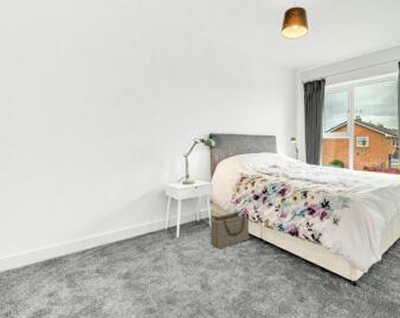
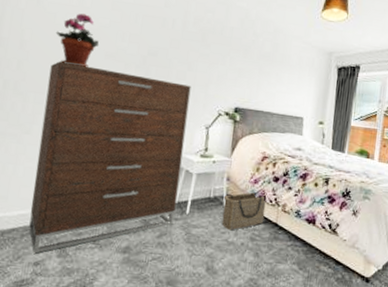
potted plant: none [37,64,78,113] -> present [55,13,100,67]
dresser: none [37,111,166,286] -> present [29,61,191,254]

